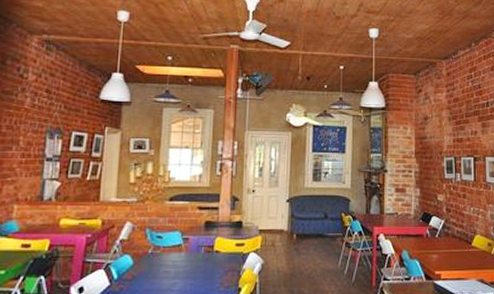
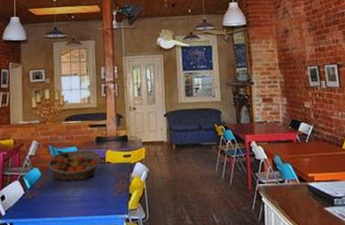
fruit basket: none [142,235,210,272] -> present [47,149,102,182]

